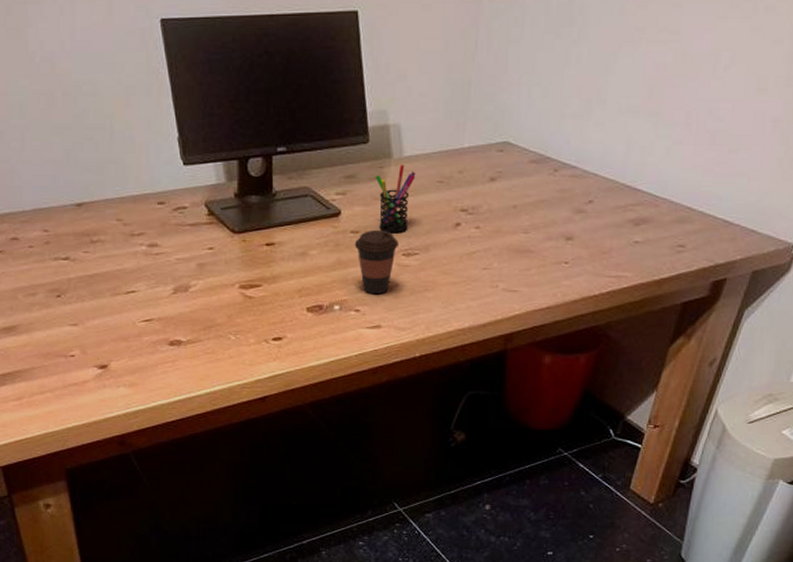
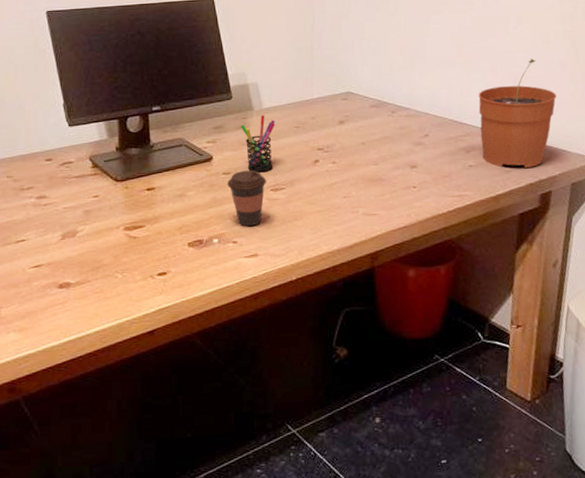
plant pot: none [653,111,760,250] -> present [478,58,557,169]

